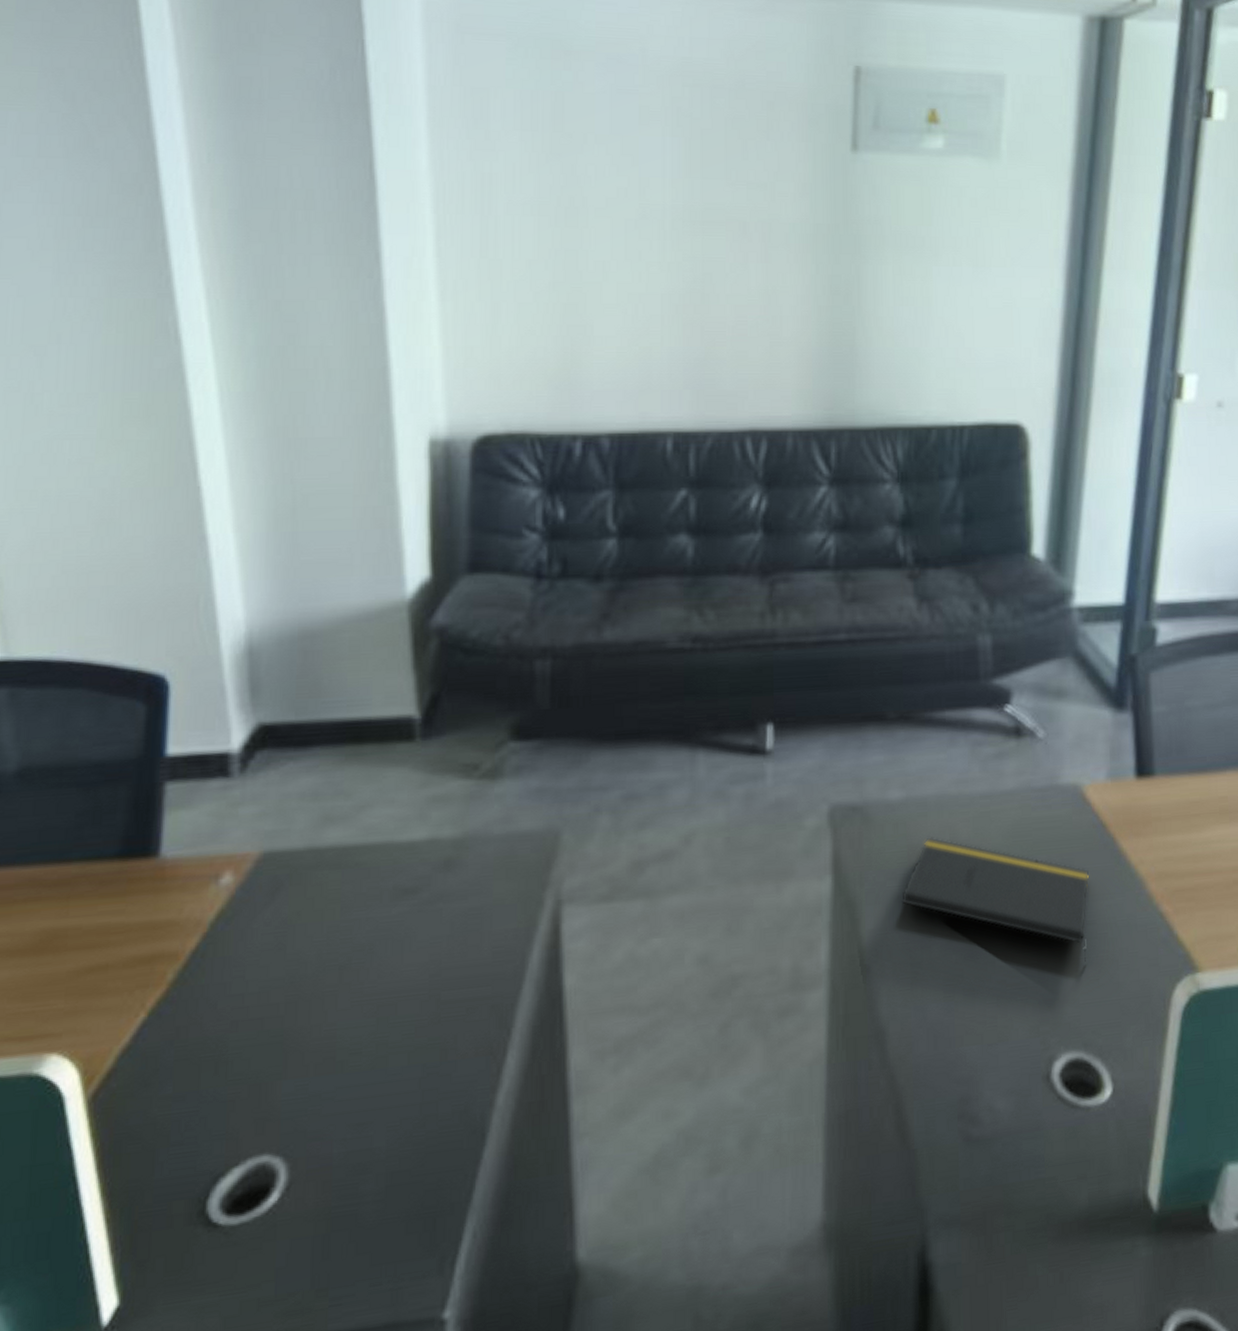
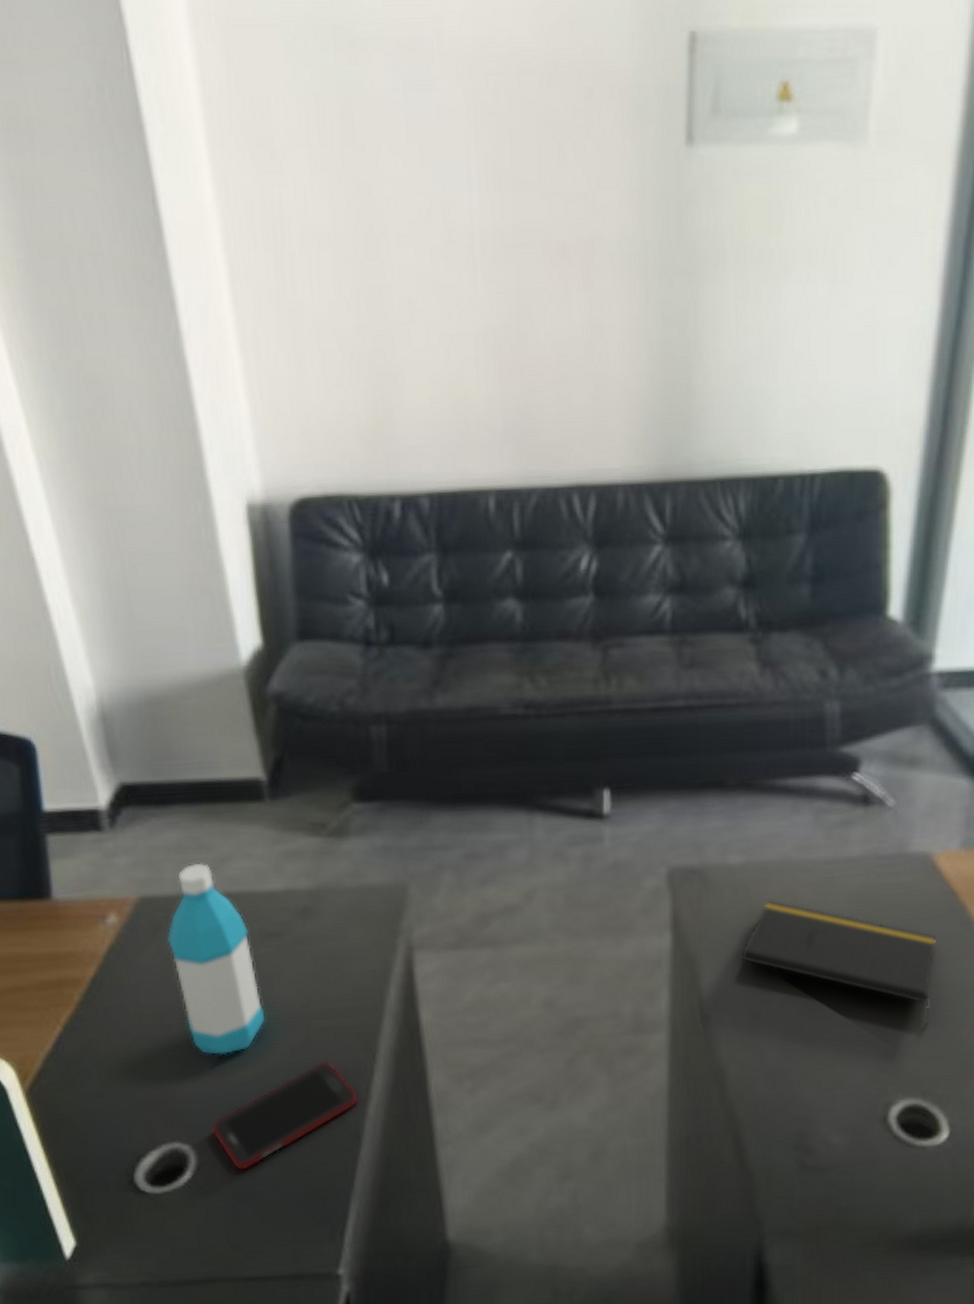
water bottle: none [286,810,390,1040] -> present [166,862,266,1056]
cell phone: none [310,1041,487,1187] -> present [212,1061,358,1171]

